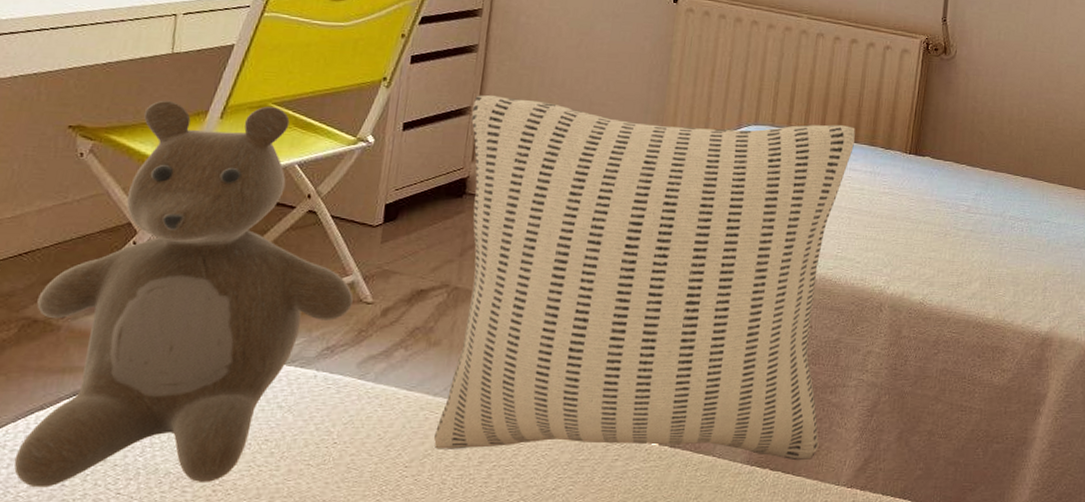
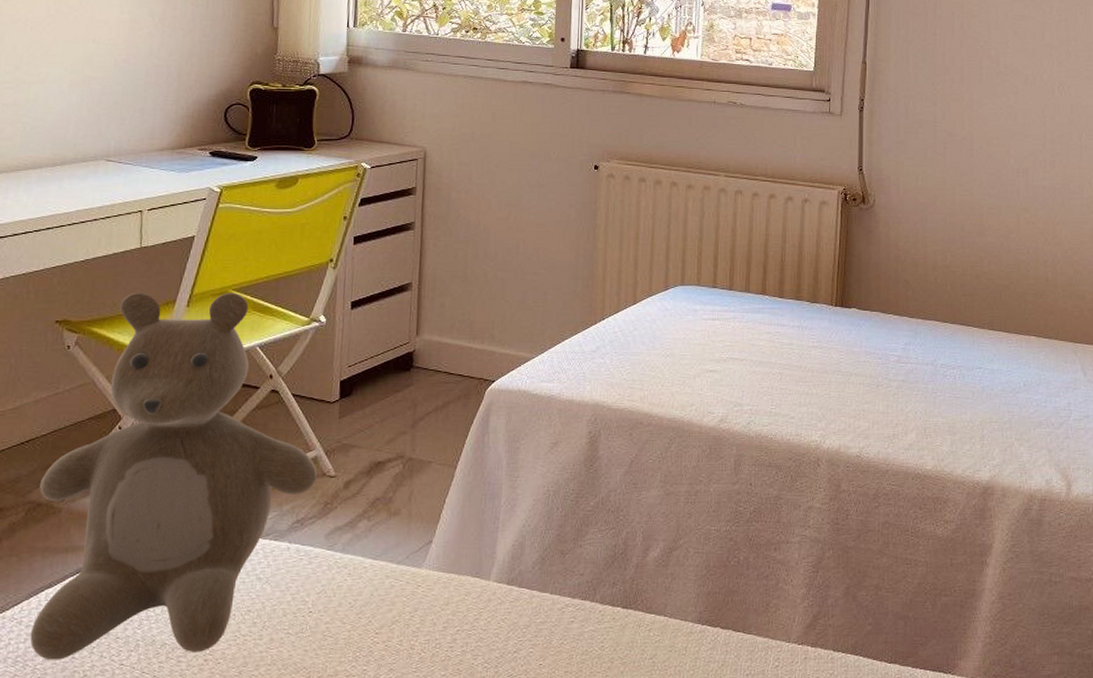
pillow: present [433,95,855,461] -> none [400,270,780,619]

